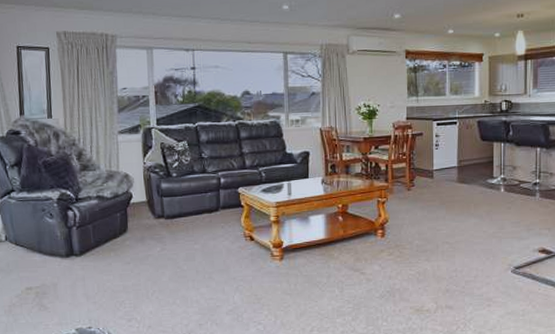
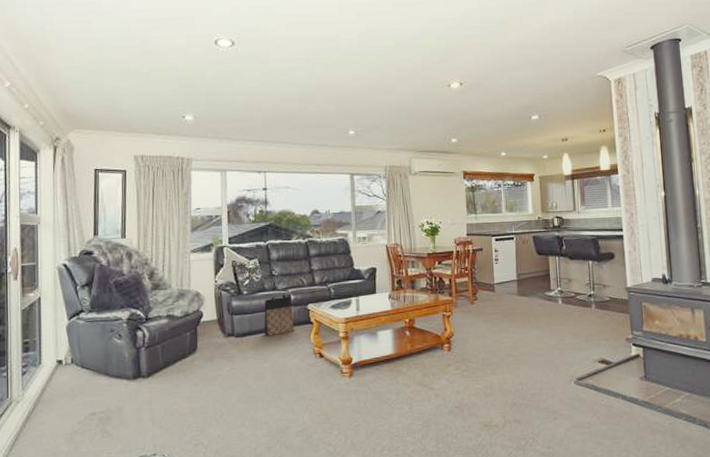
bag: none [194,178,224,219] -> present [264,295,294,337]

